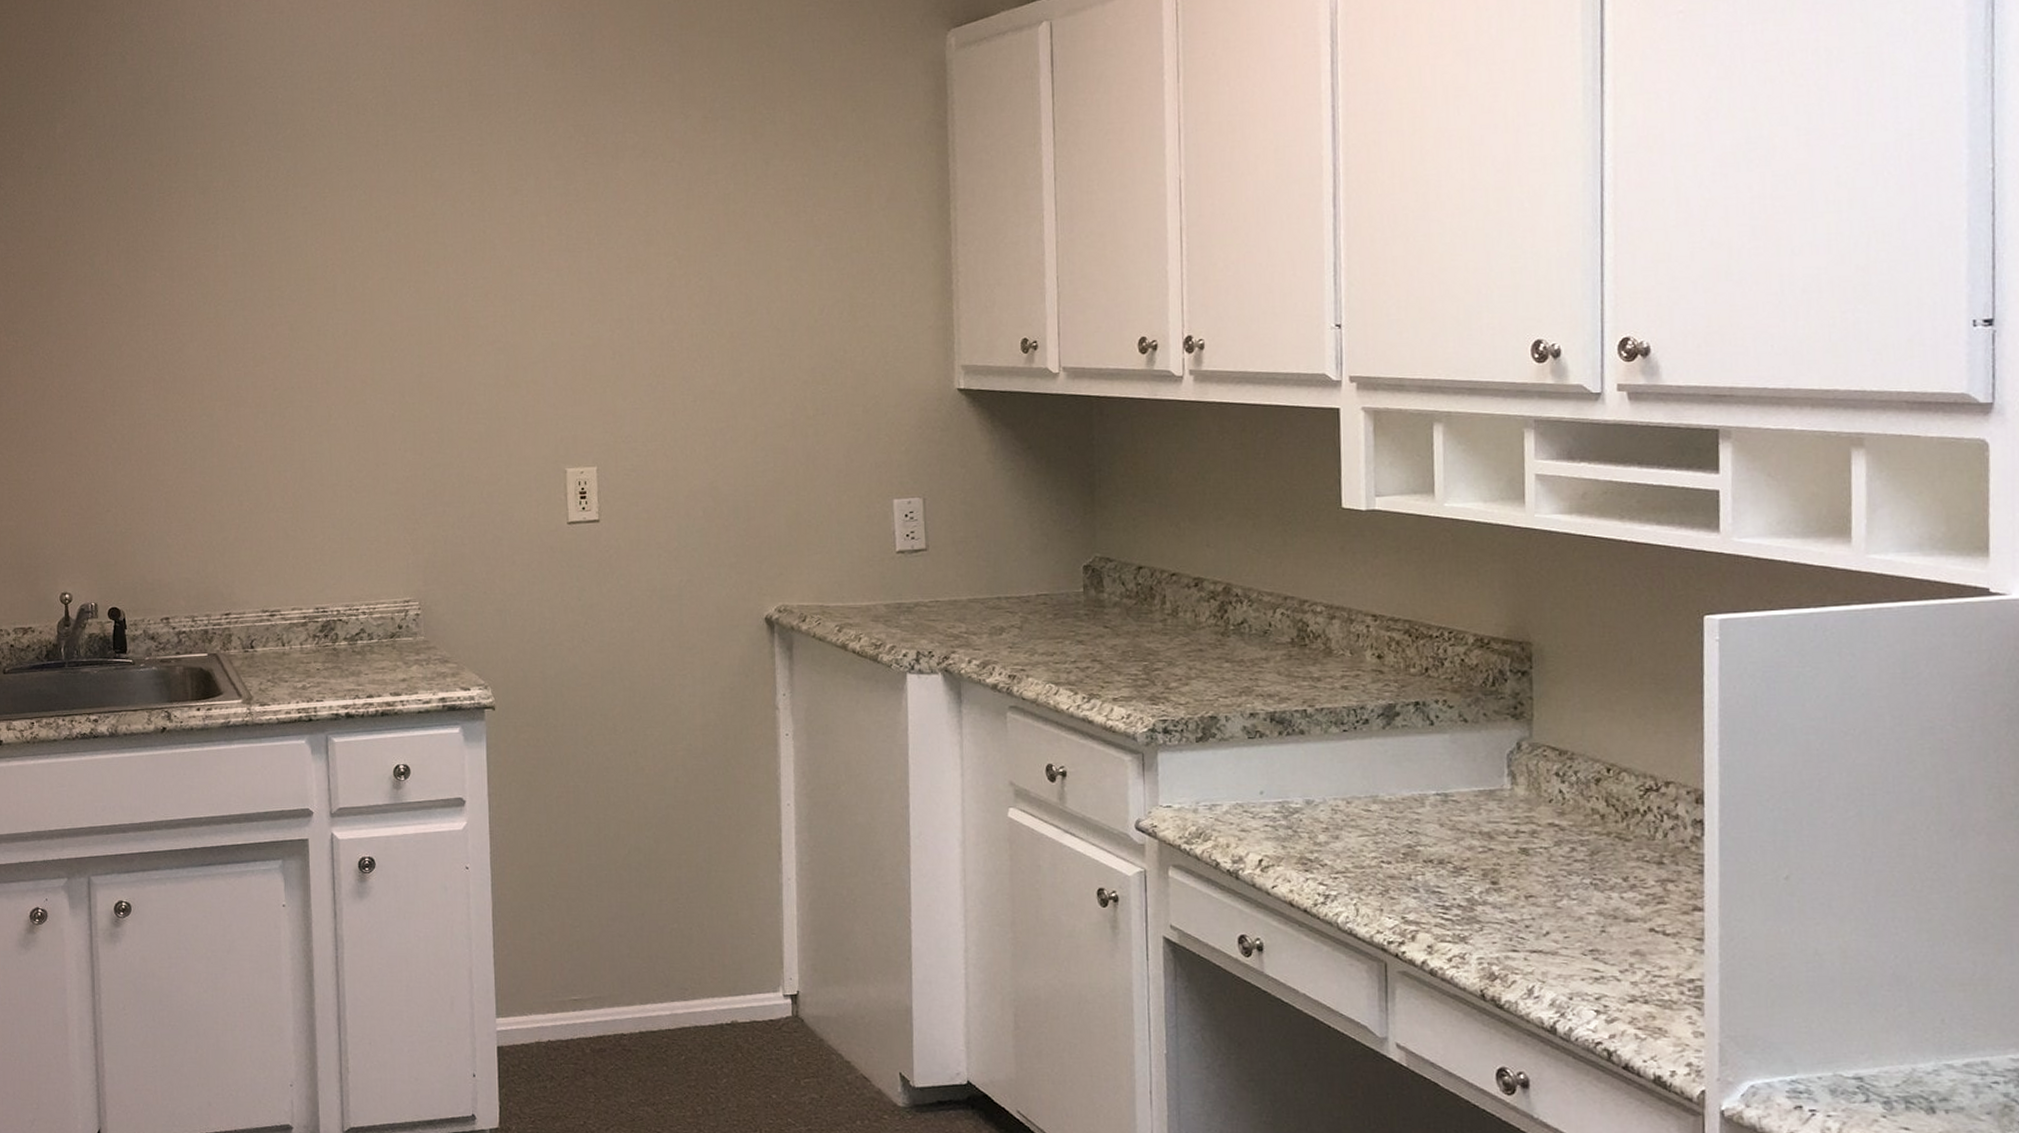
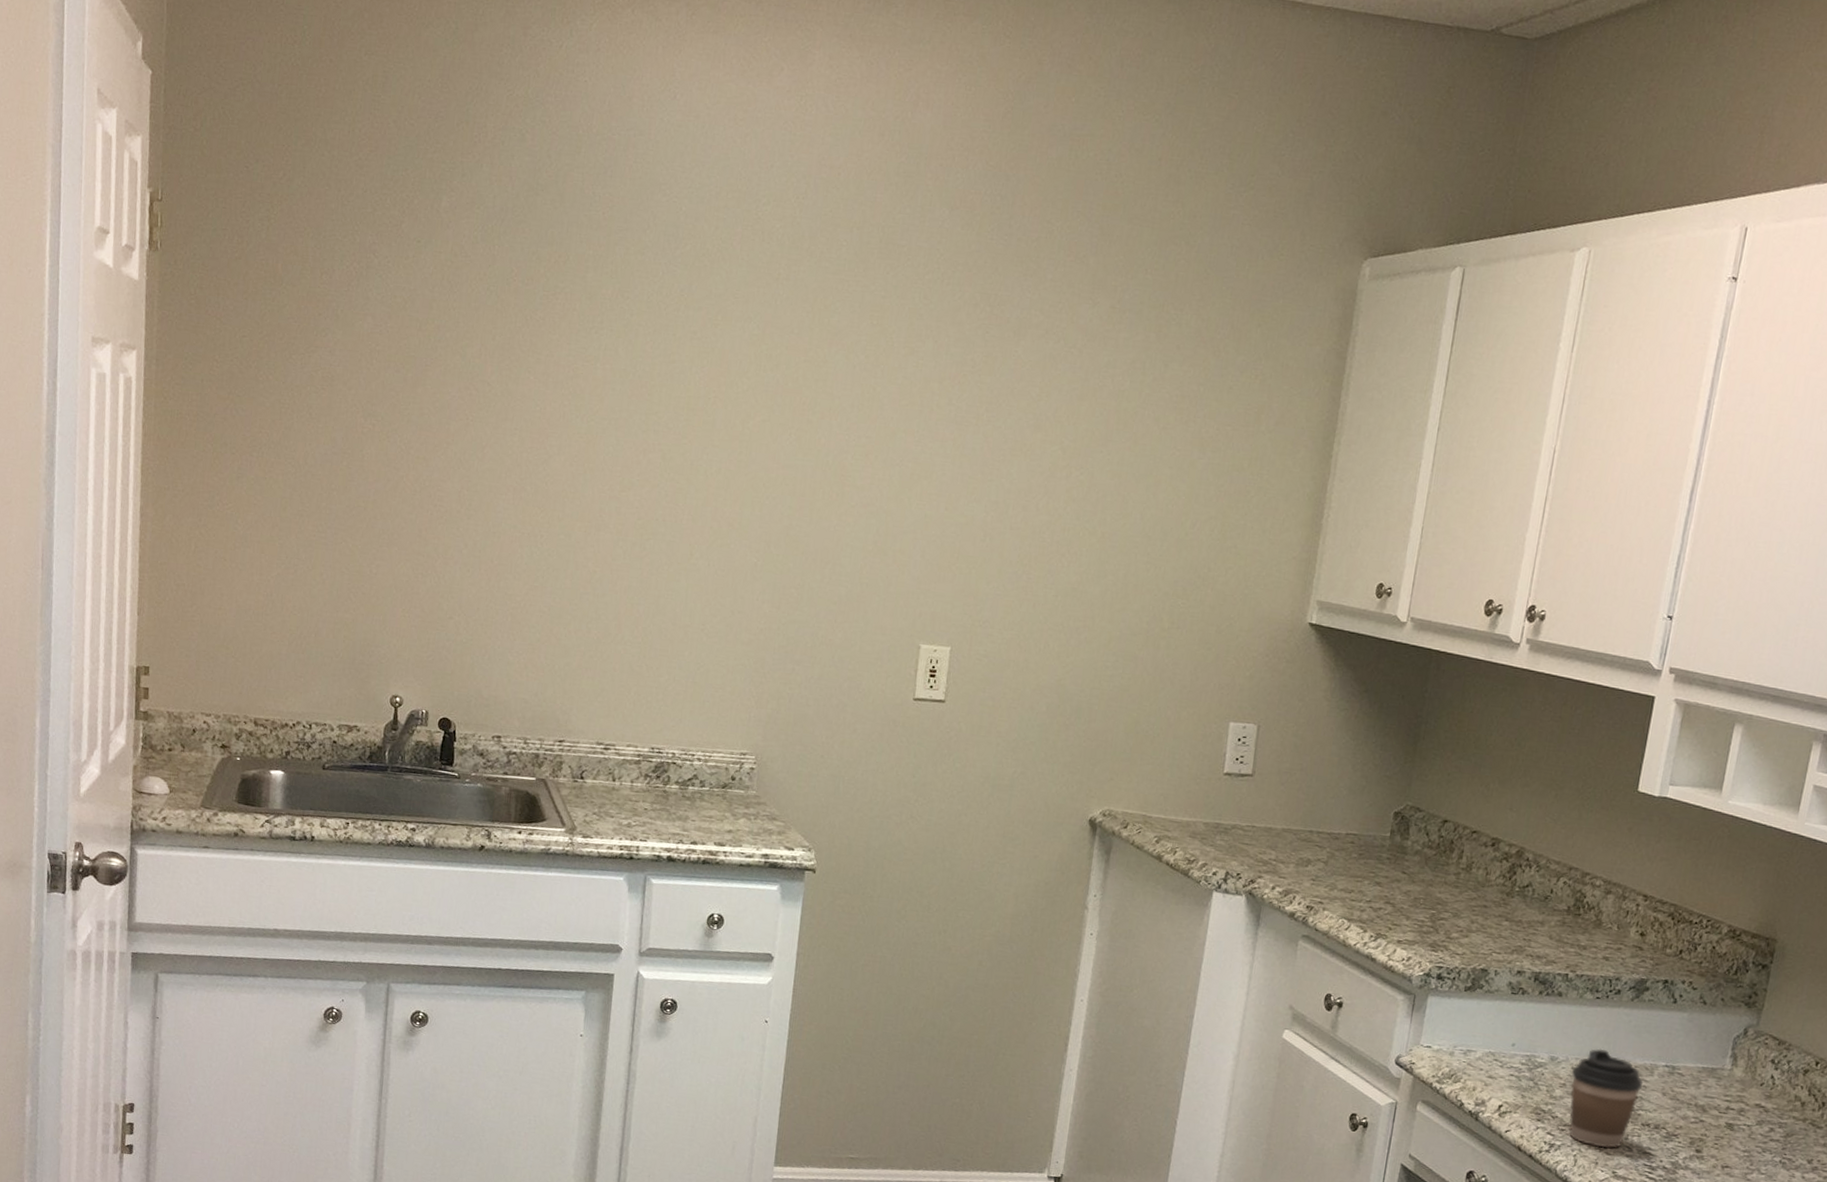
coffee cup: none [1333,784,1416,892] -> present [1569,1048,1644,1148]

